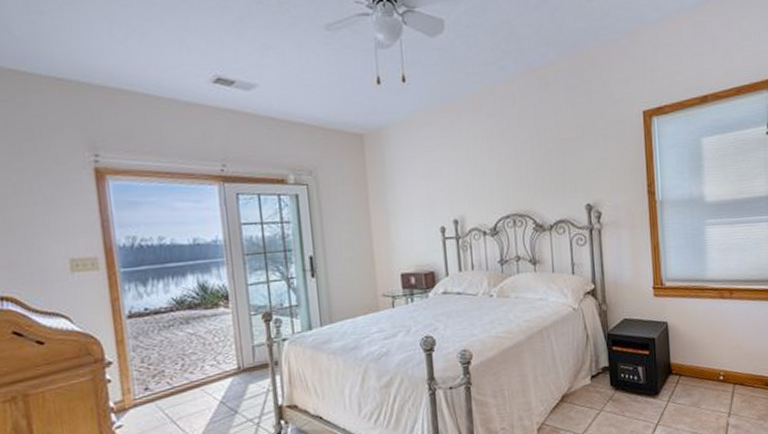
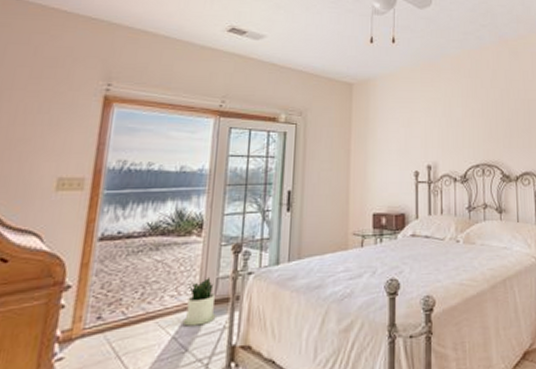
planter: none [225,345,259,392] -> present [182,276,216,326]

